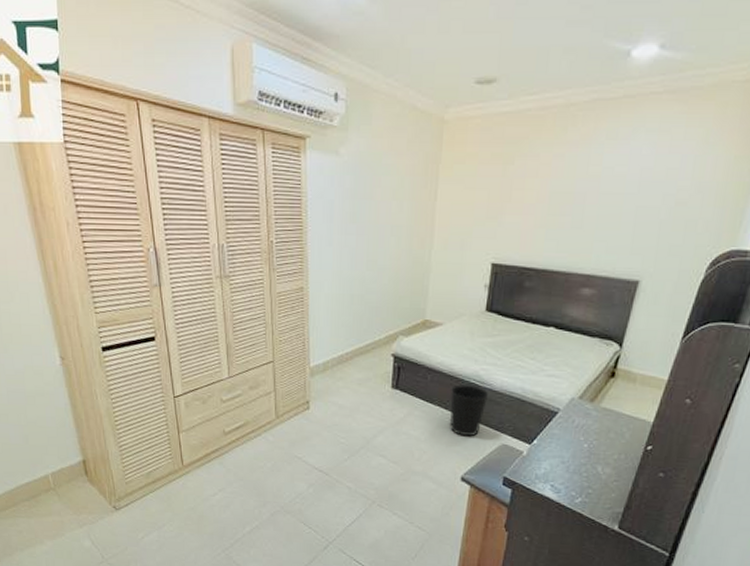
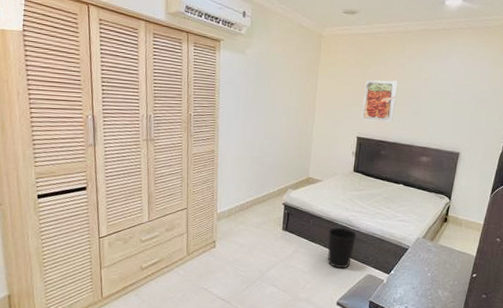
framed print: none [498,180,553,241] -> present [361,80,398,122]

